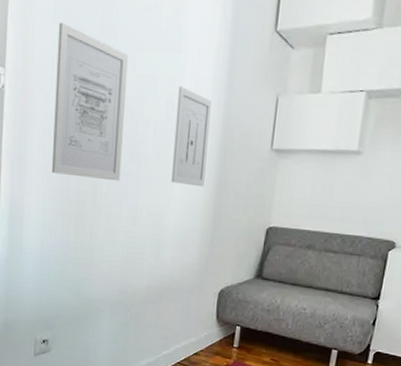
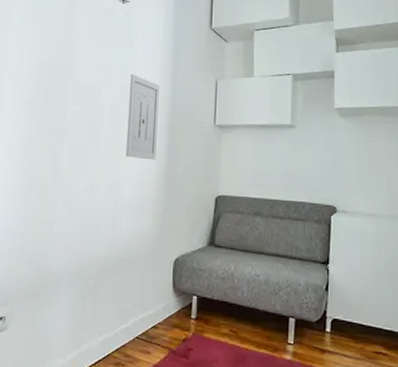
wall art: present [52,22,128,182] -> none [17,25,86,157]

